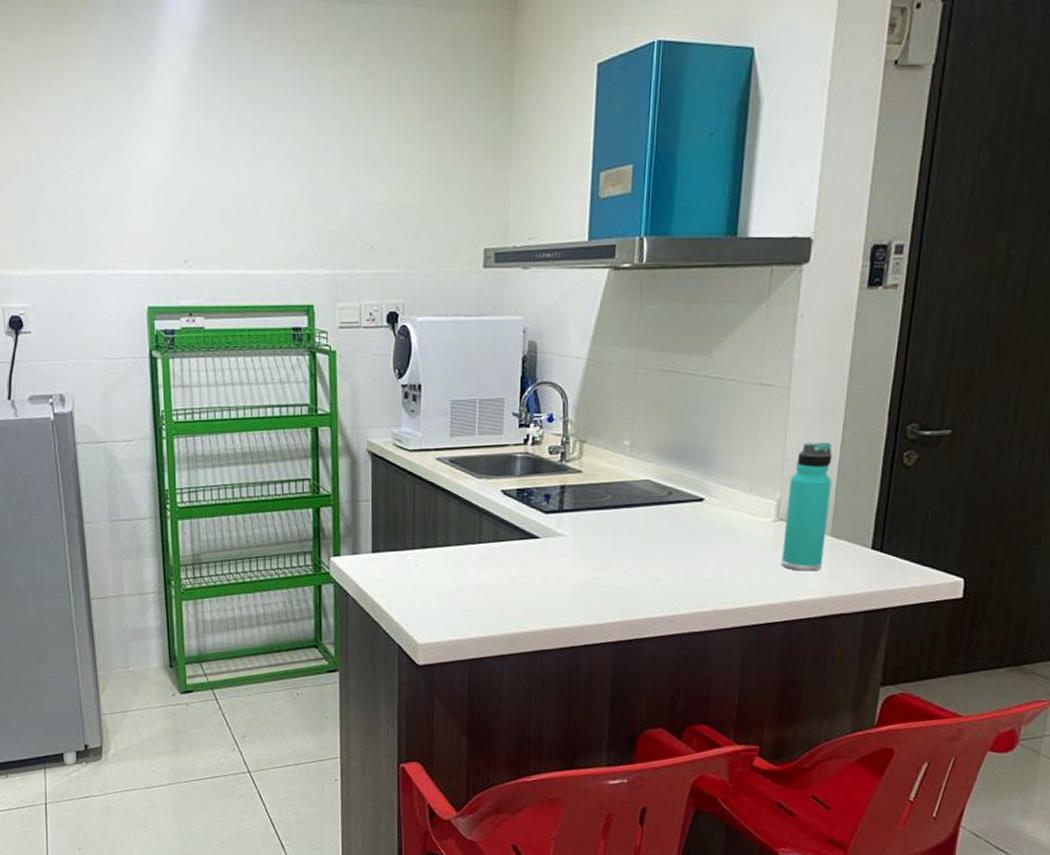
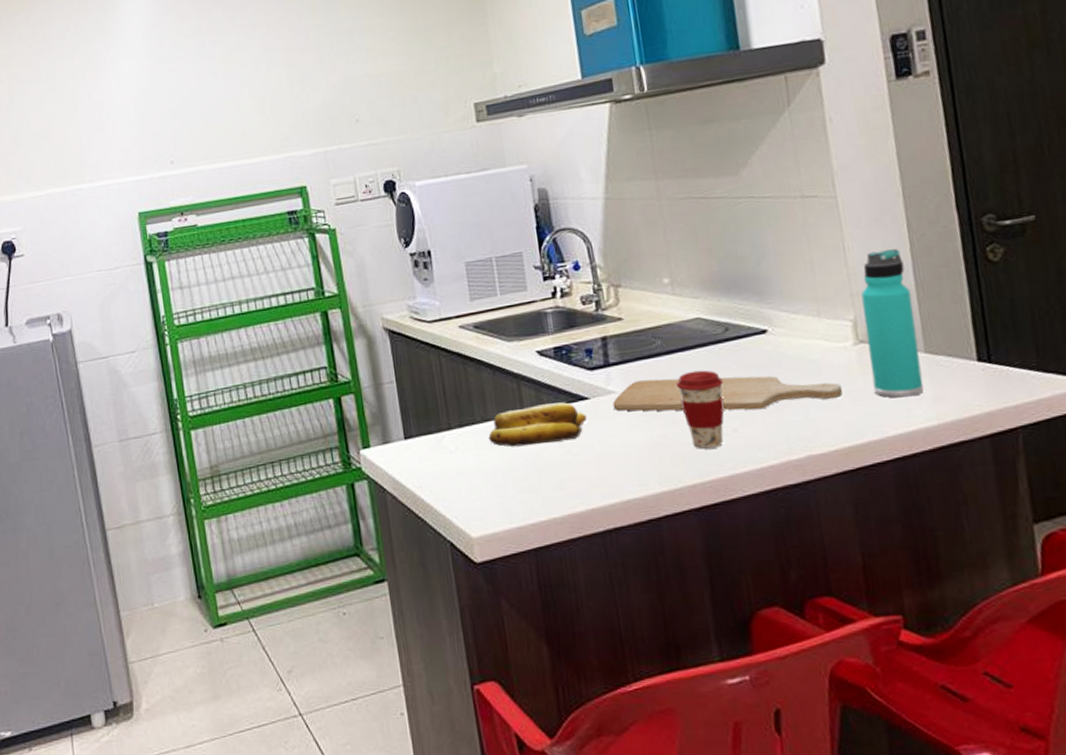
banana: none [446,537,535,572] -> present [488,402,587,448]
chopping board: none [559,528,755,566] -> present [612,375,842,412]
coffee cup: none [617,525,658,594] -> present [676,370,725,449]

